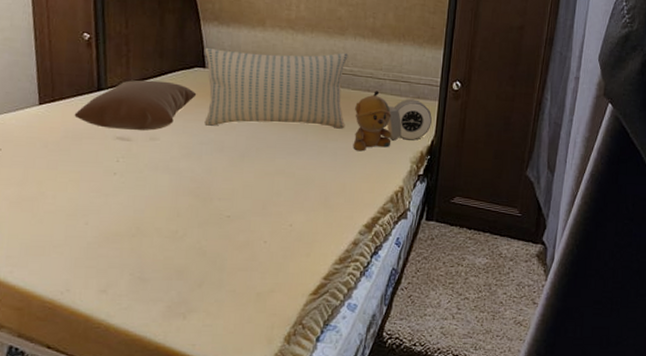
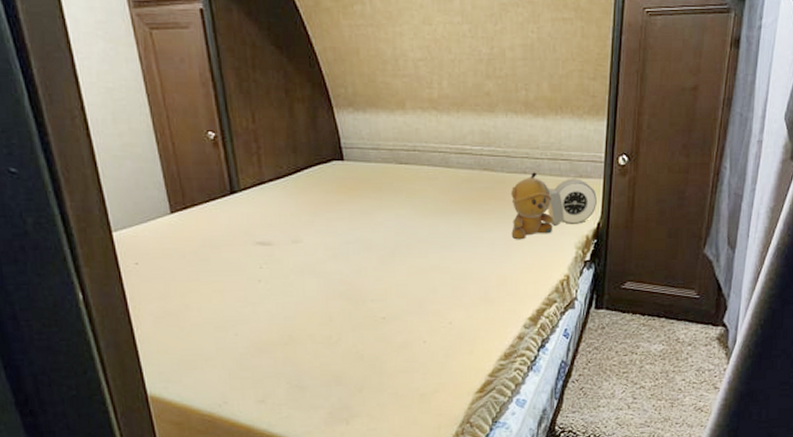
cushion: present [74,80,197,131] -> none [209,178,338,234]
pillow: present [204,47,348,129] -> none [342,133,502,223]

